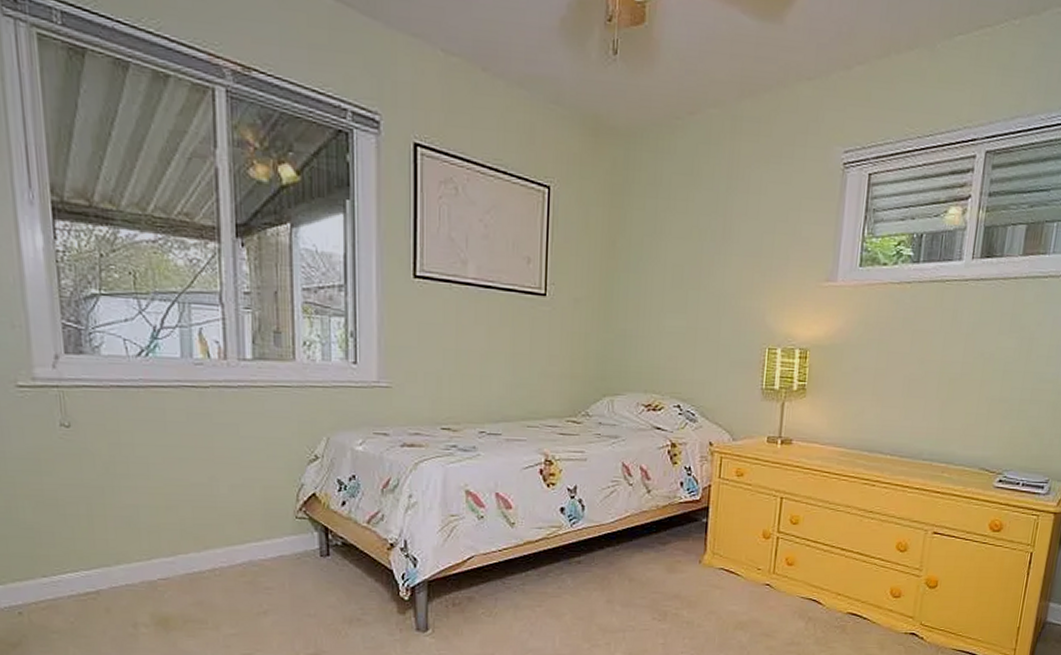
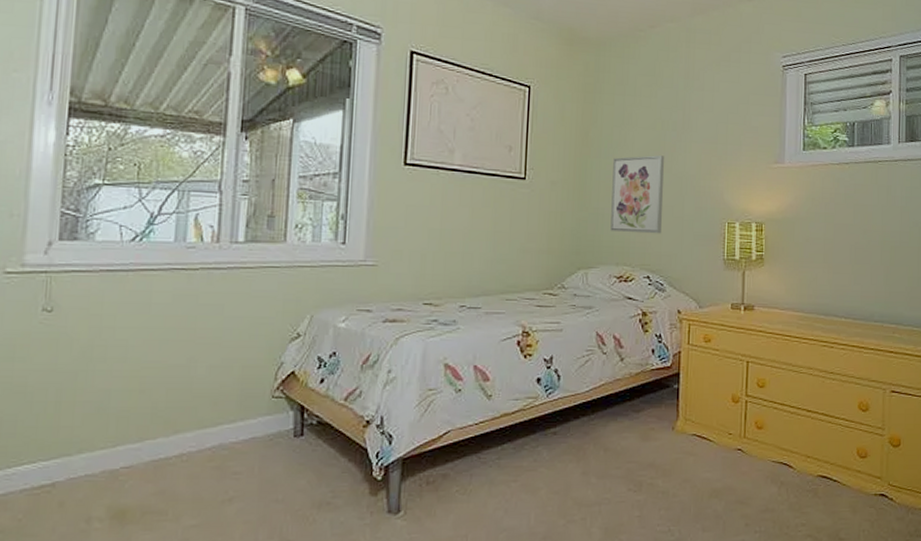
wall art: none [639,270,700,360] -> present [610,155,664,234]

